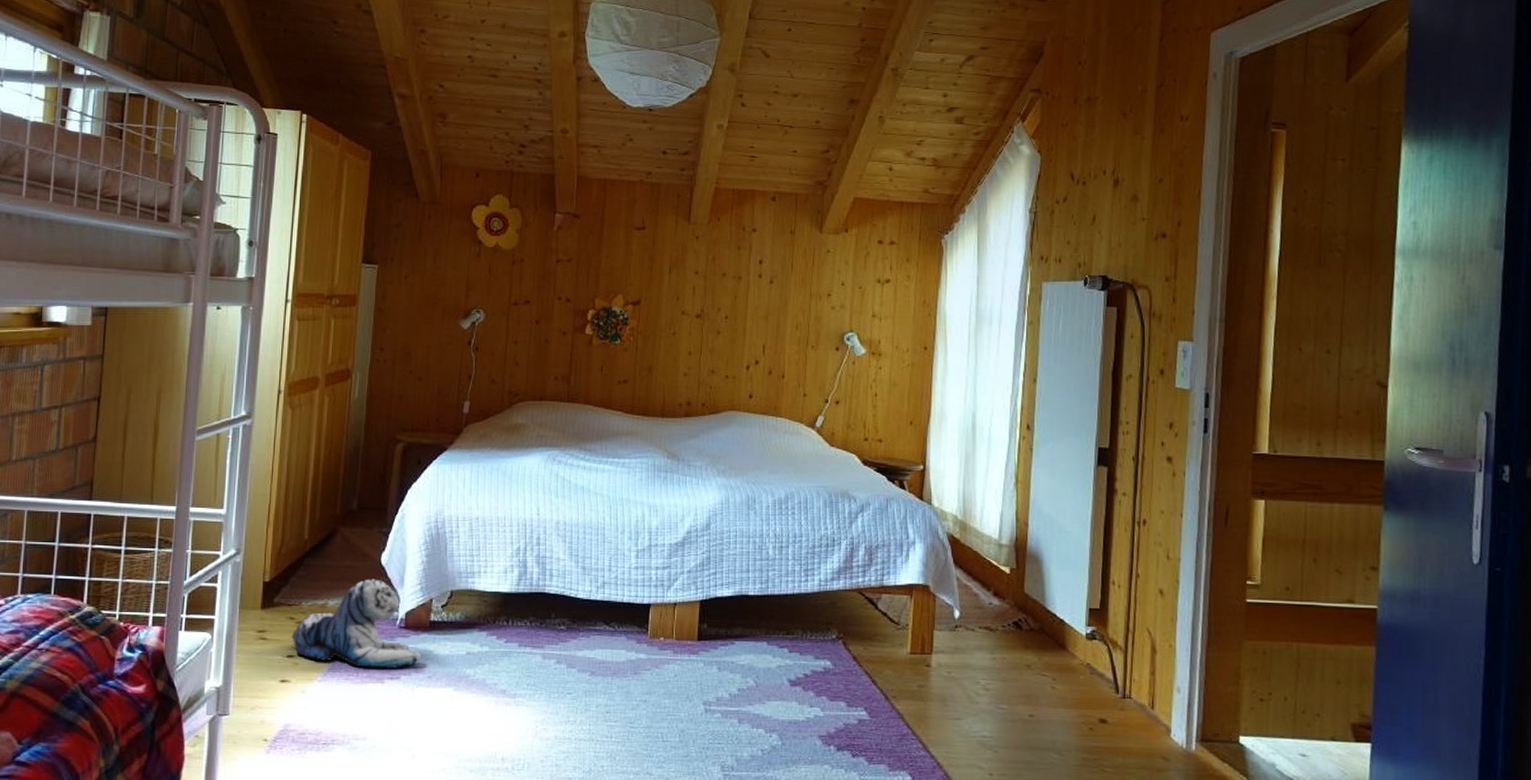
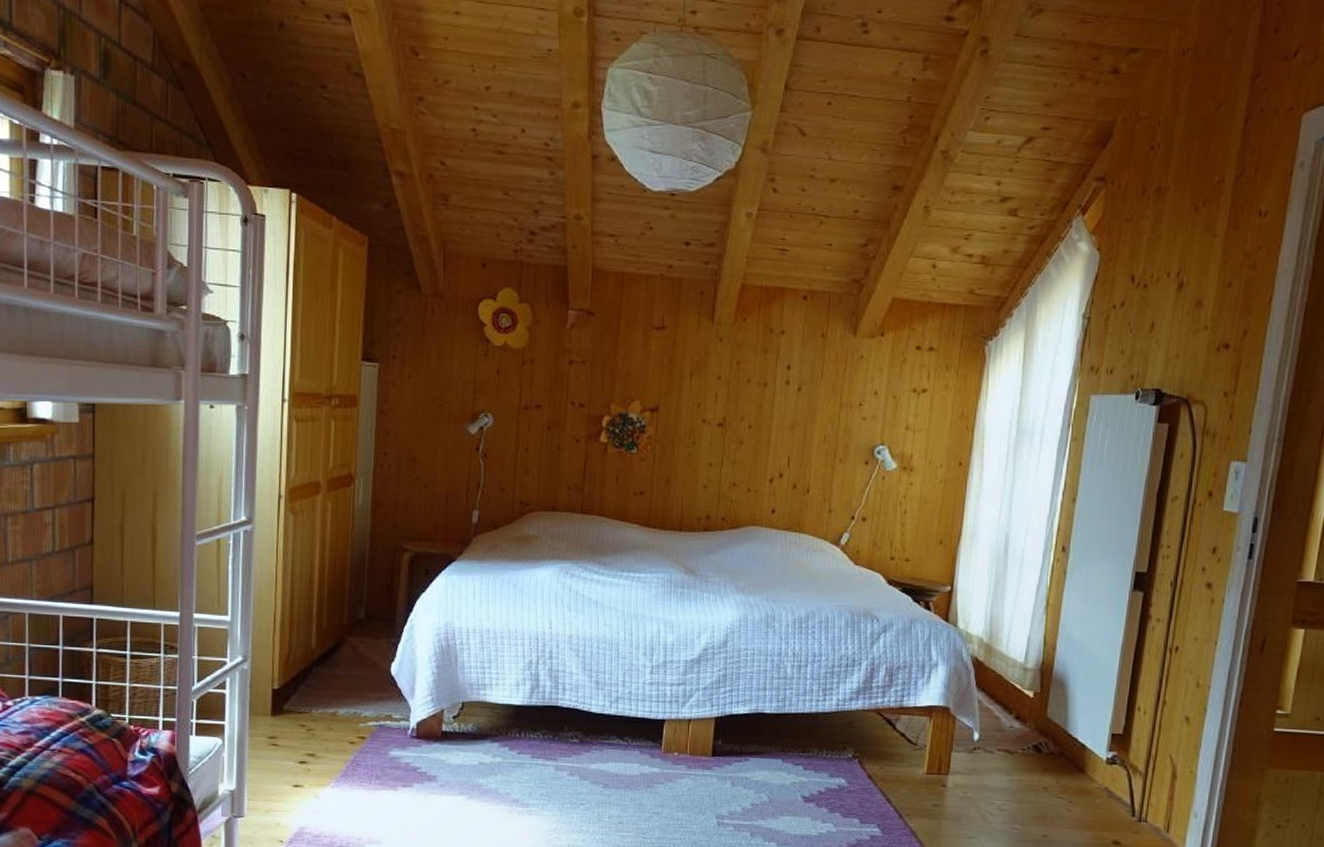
plush toy: present [292,579,422,668] -> none [303,688,434,776]

